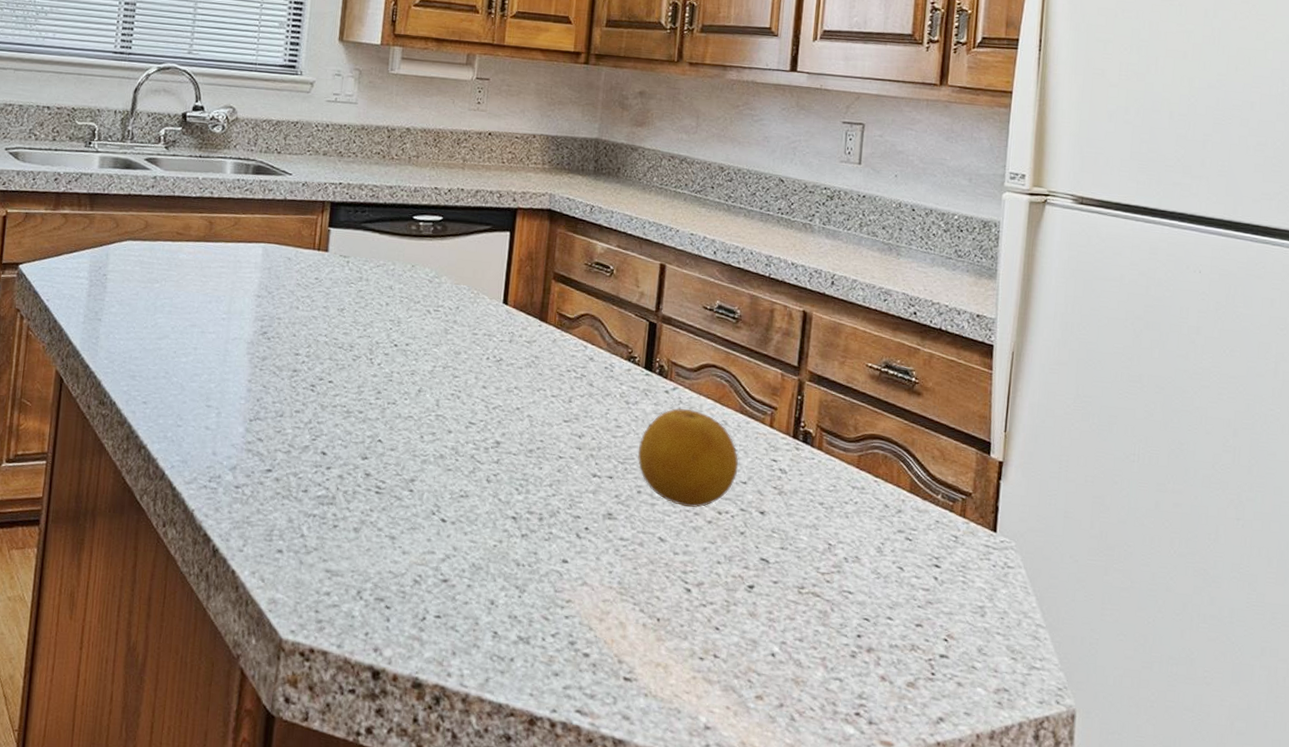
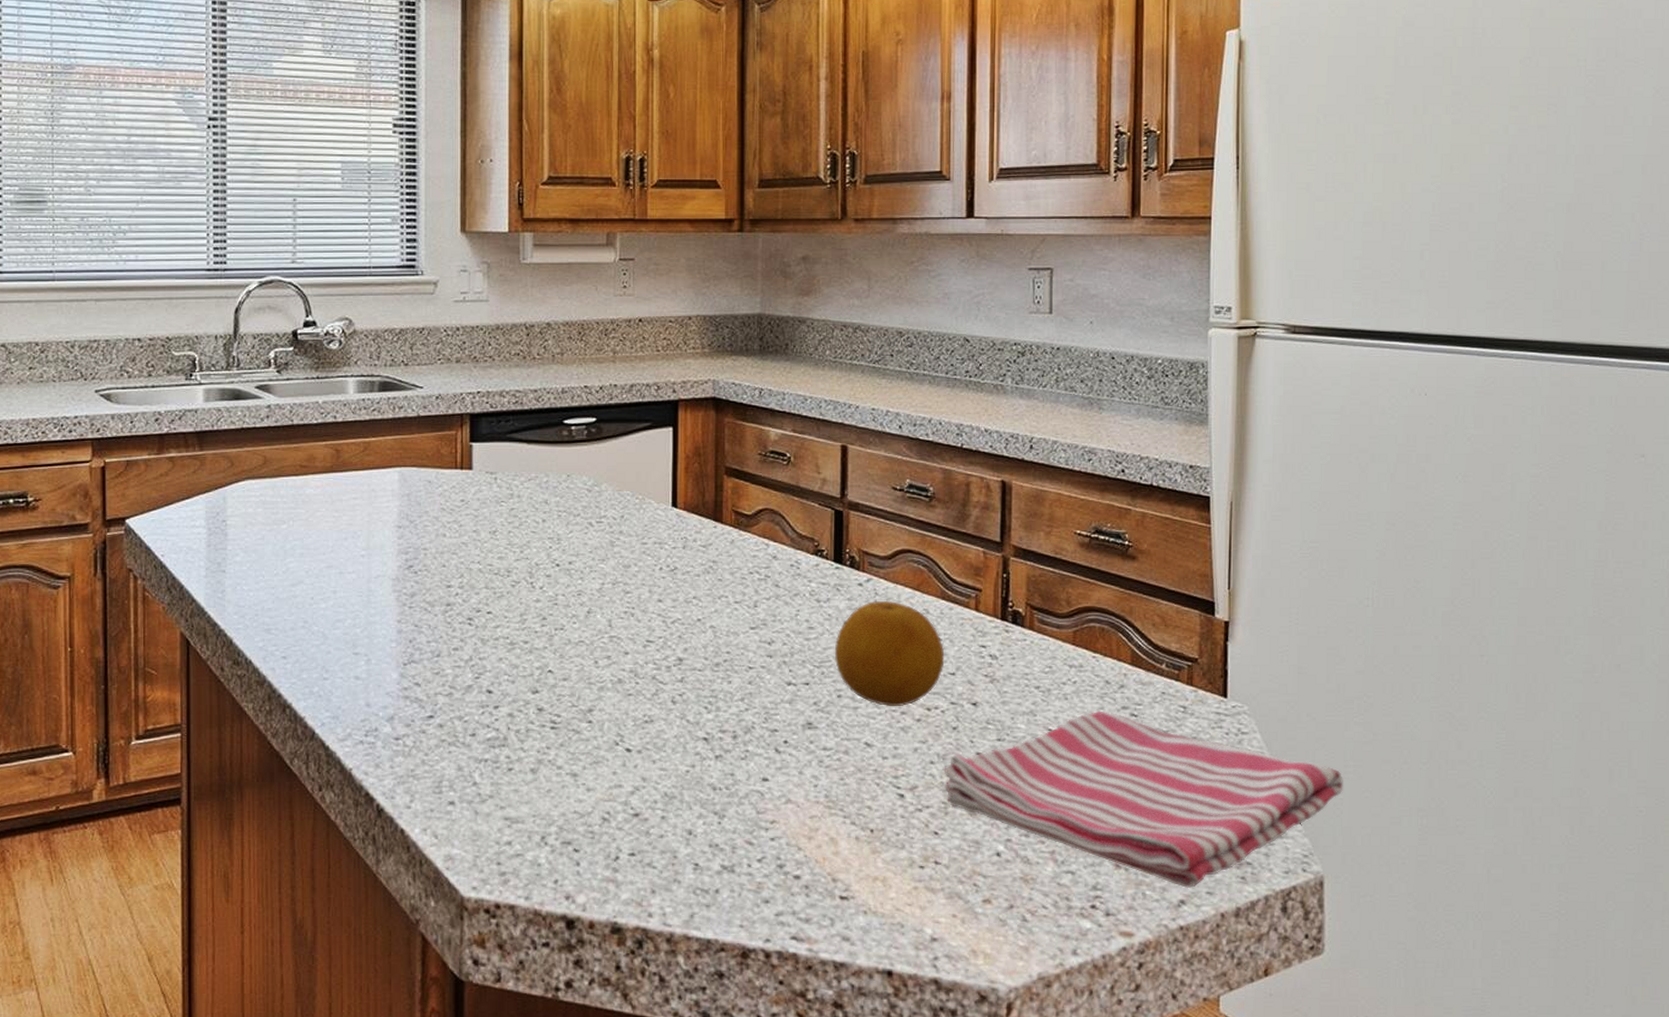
dish towel: none [728,531,1100,708] -> present [944,710,1343,889]

